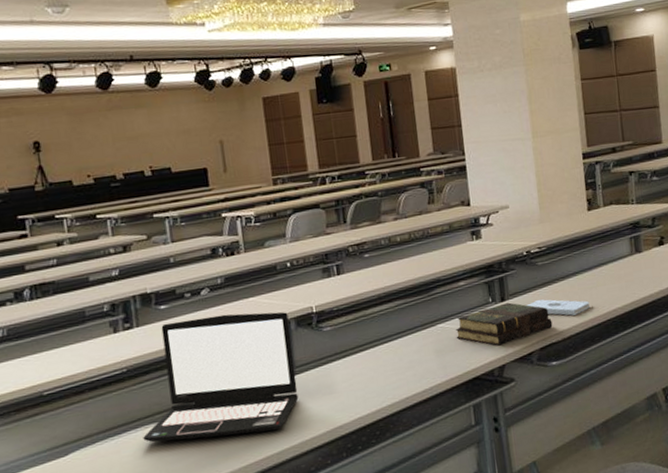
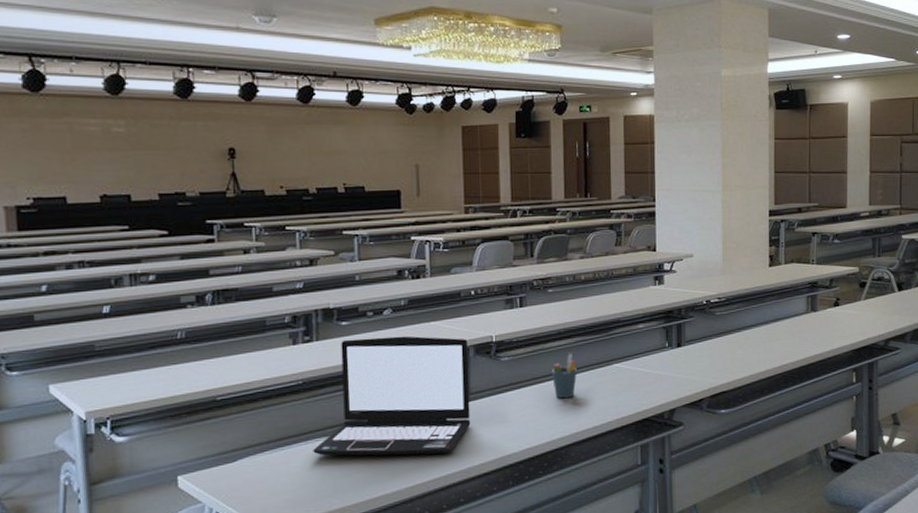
pen holder: none [374,317,402,365] -> present [551,353,578,399]
book: present [455,302,553,346] -> none [630,348,725,390]
notepad: present [527,299,591,316] -> none [702,349,763,367]

